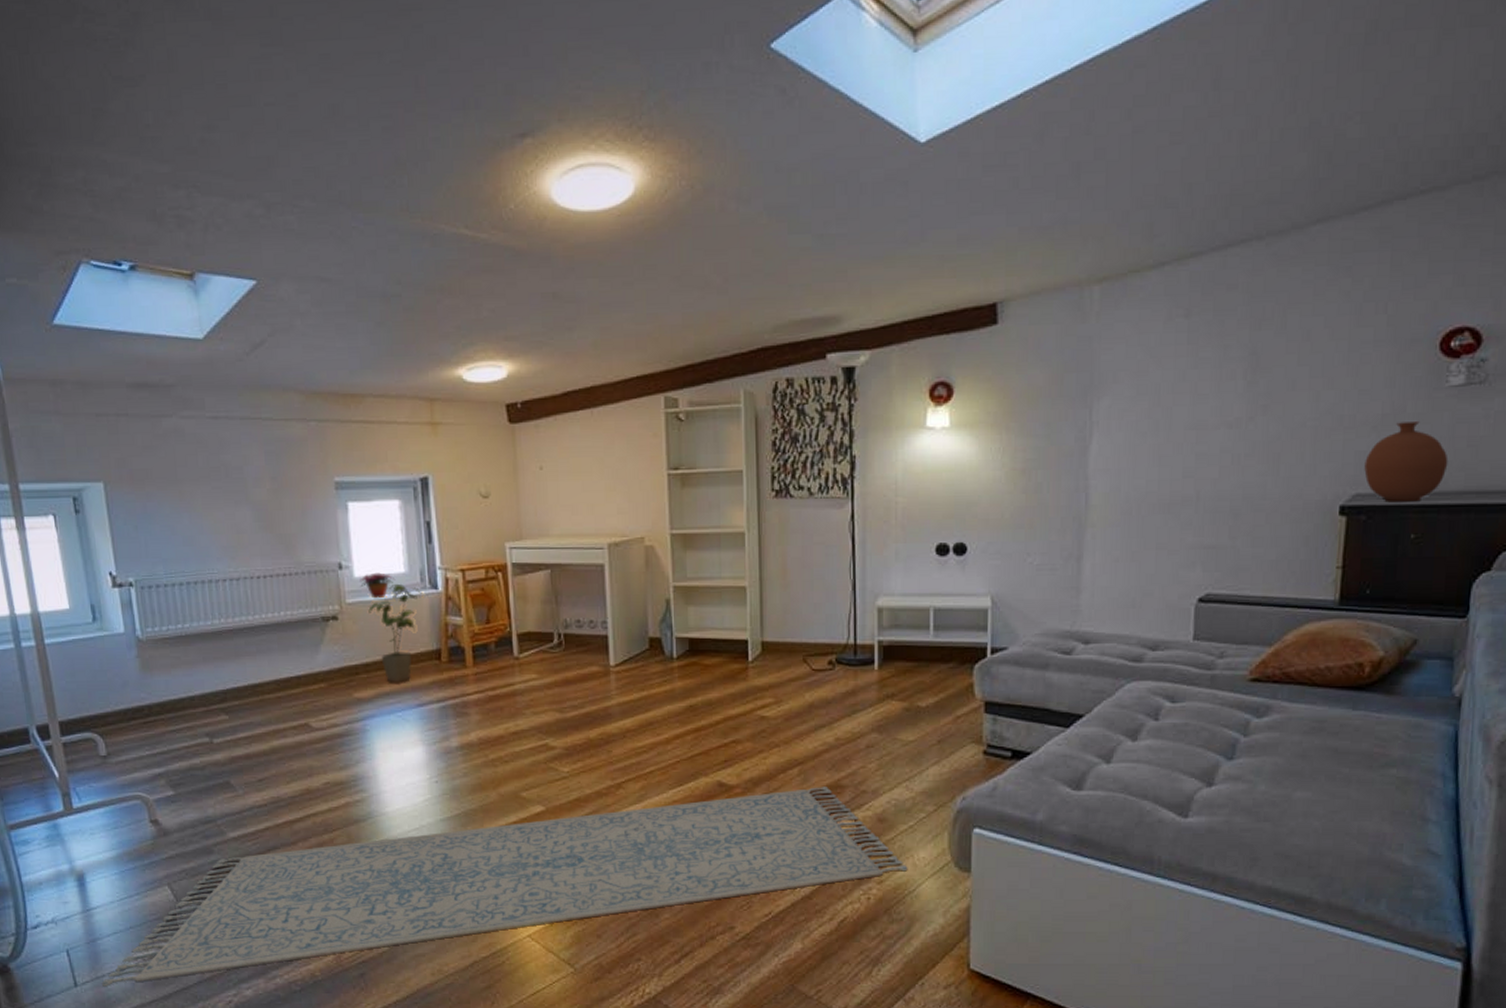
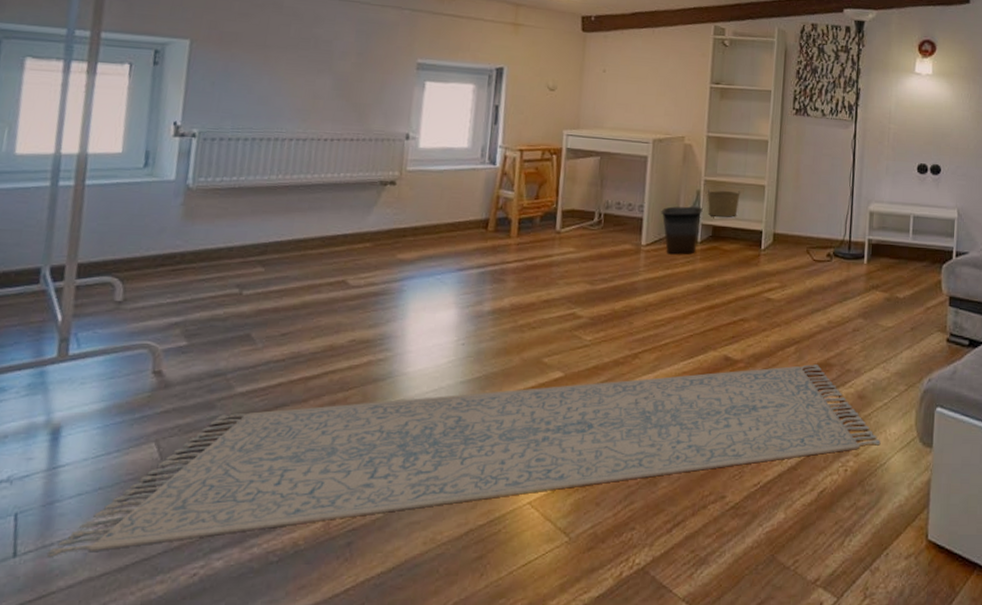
flower arrangement: present [360,572,396,599] -> none [423,145,458,169]
house plant: present [368,583,424,686] -> none [426,156,482,250]
waste bin: none [627,618,675,674] -> present [661,206,703,255]
basket: none [678,596,718,628] -> present [707,189,741,217]

